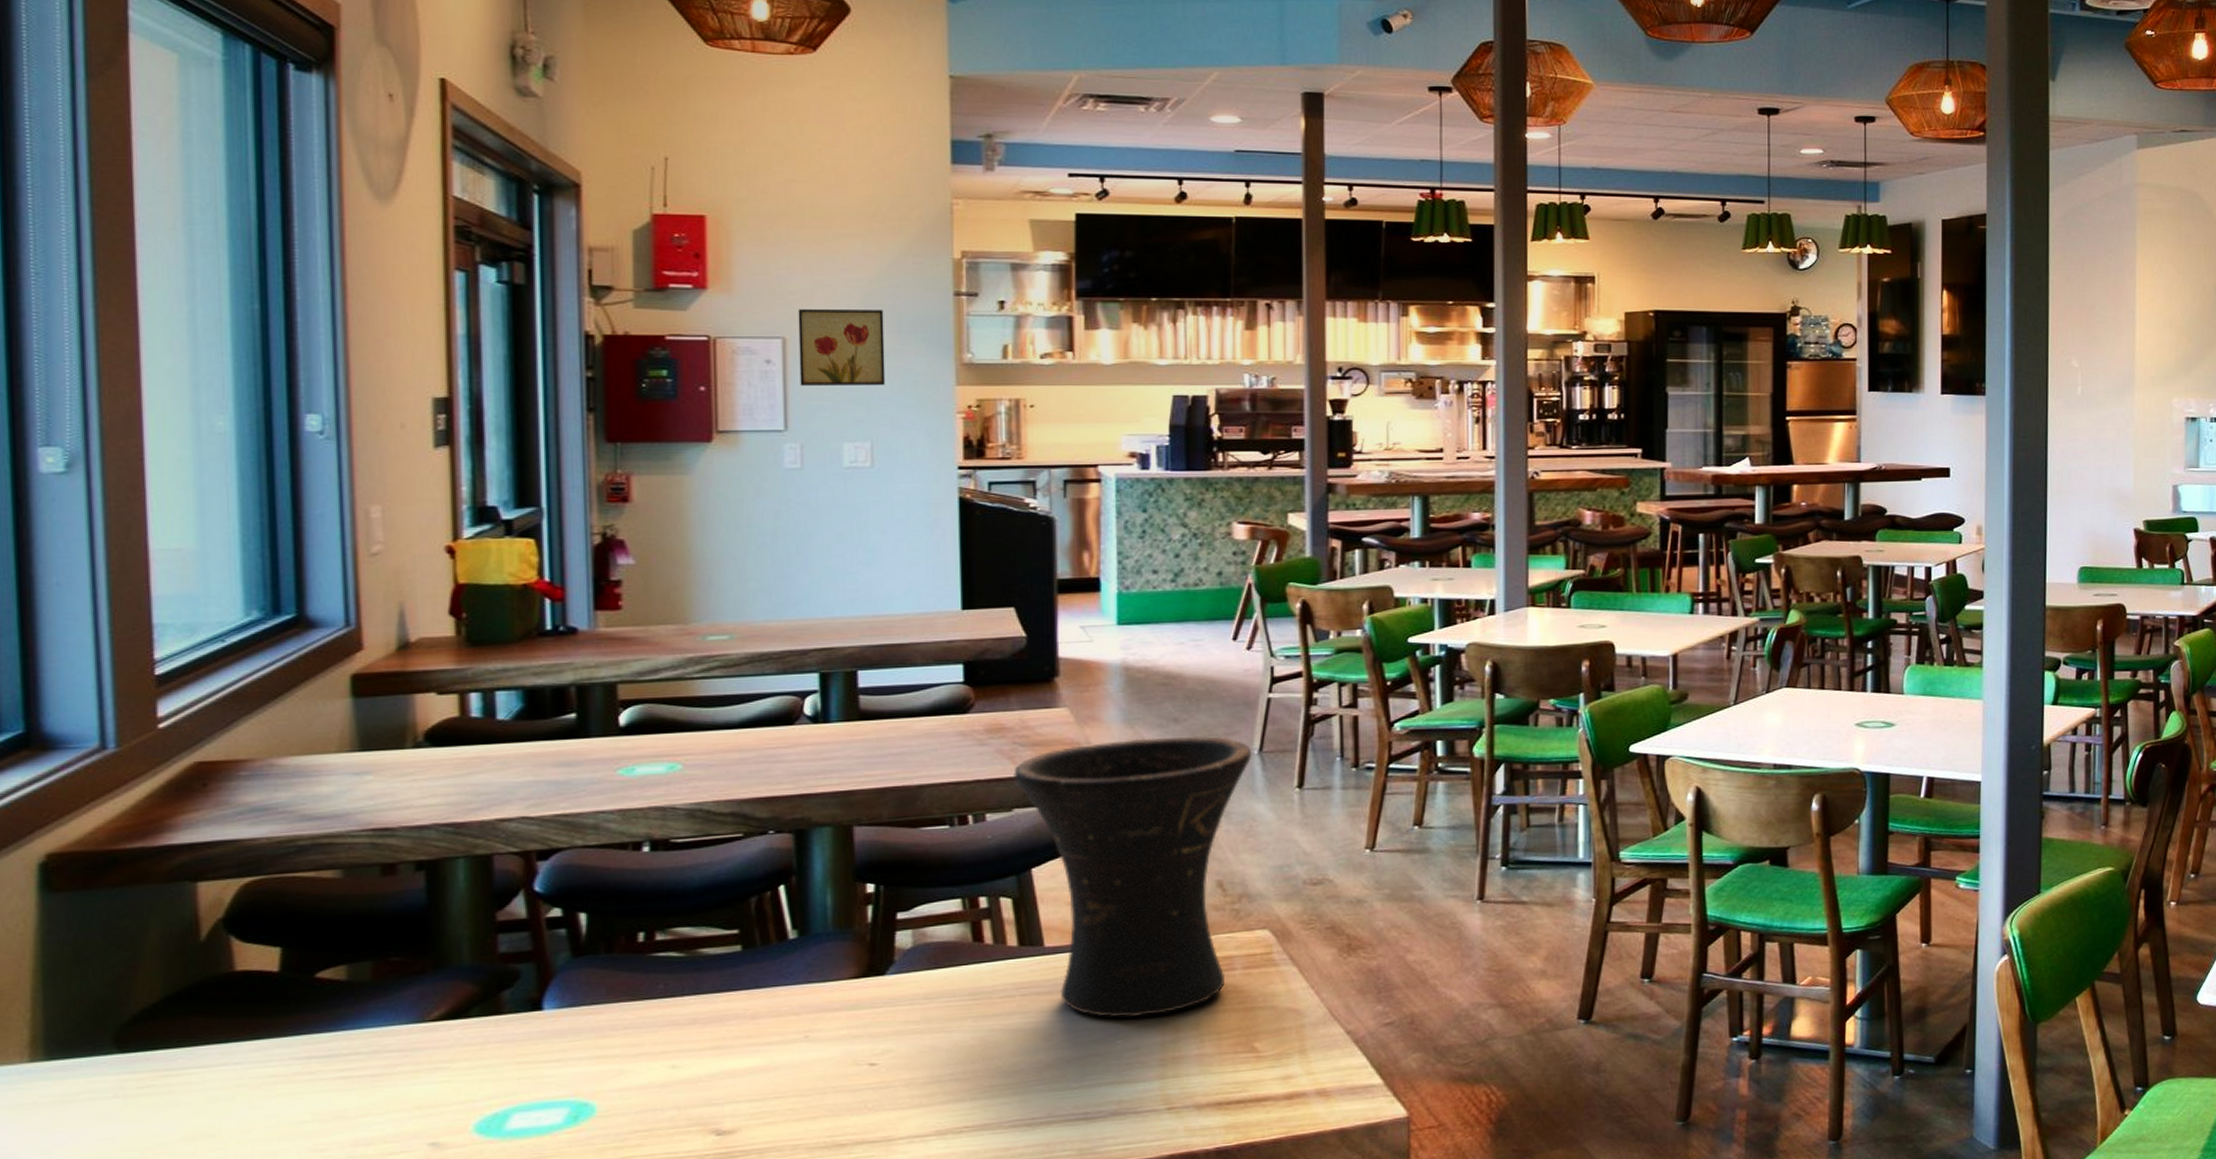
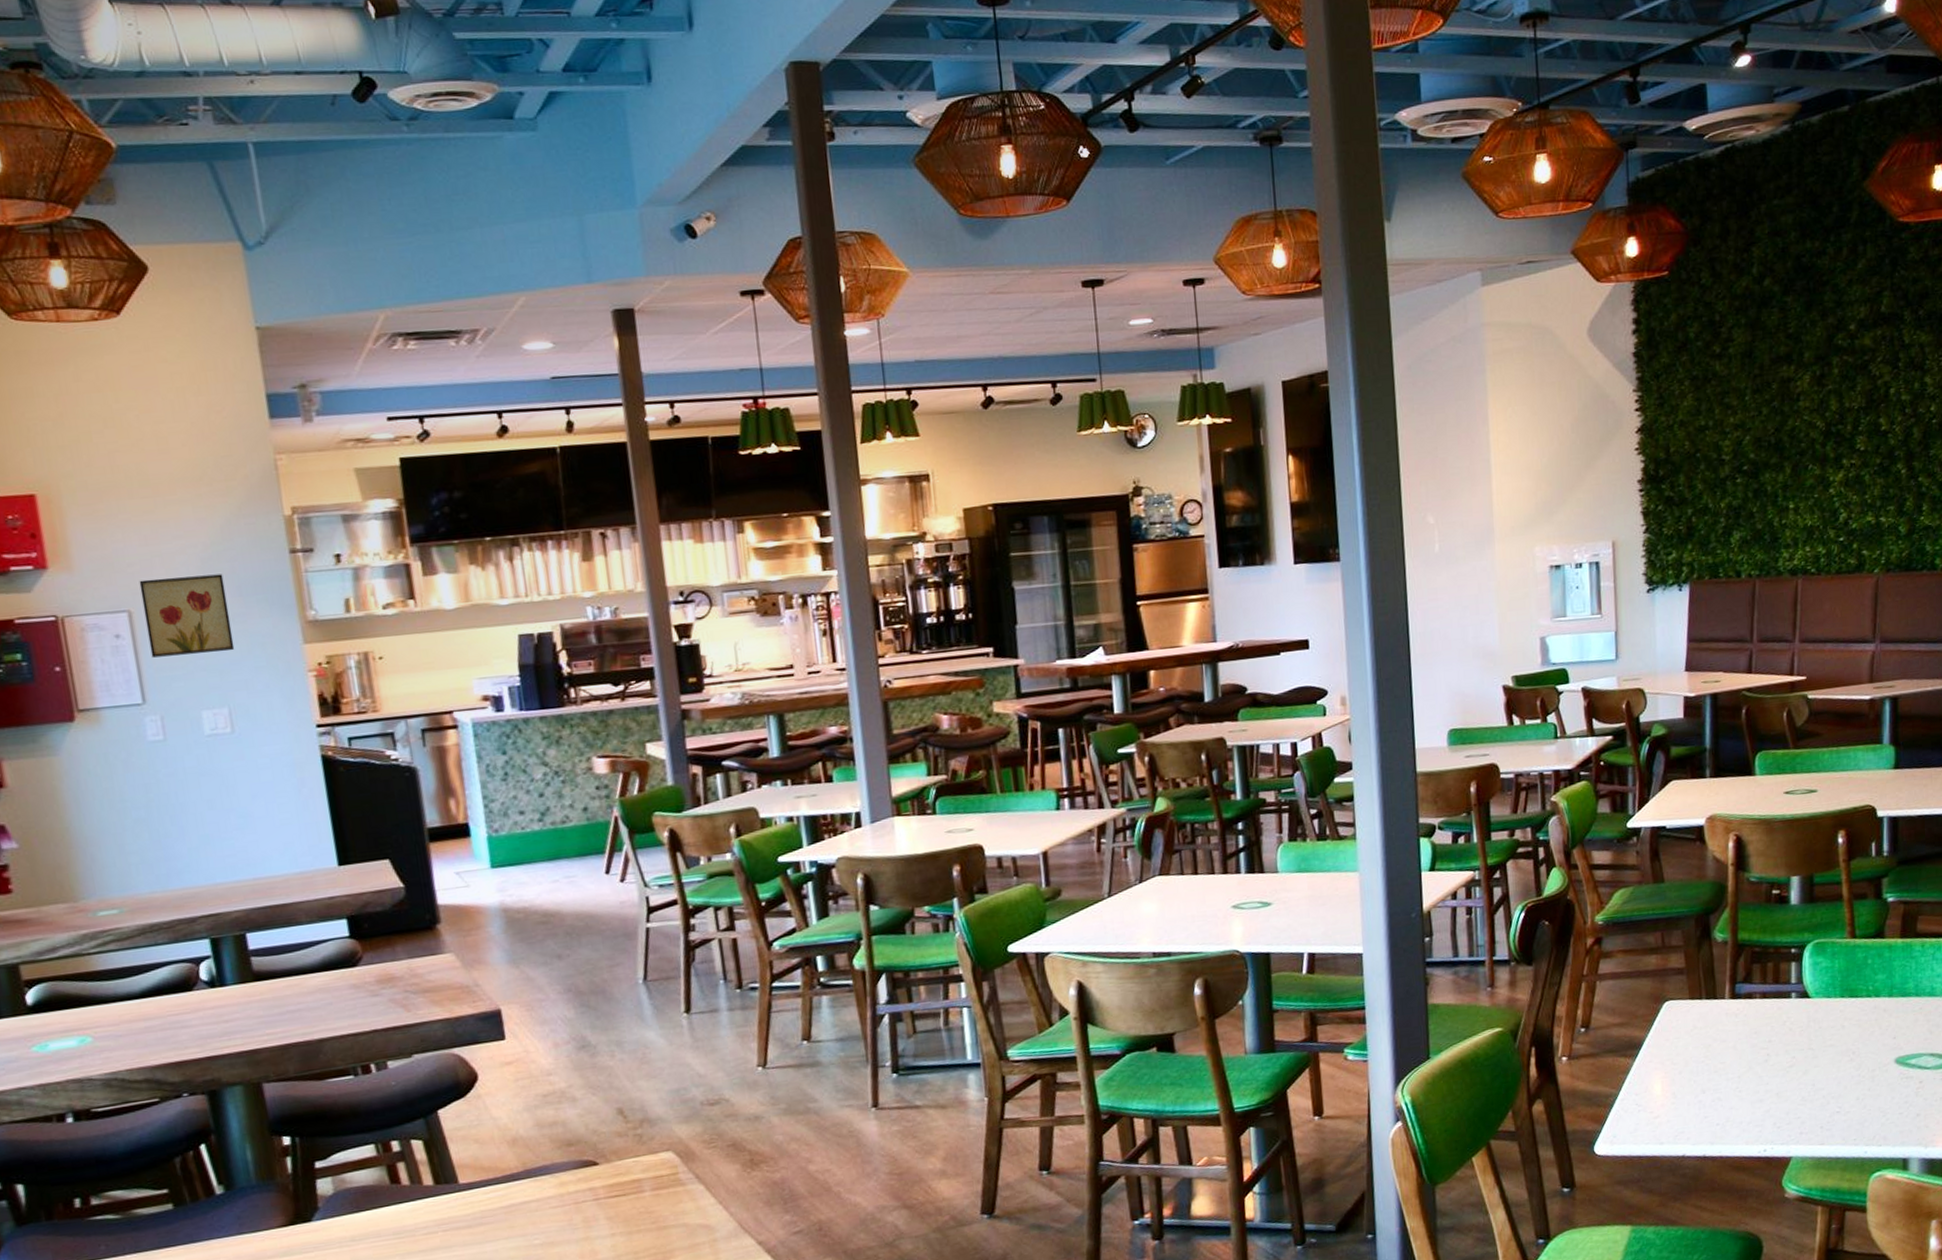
vase: present [1014,736,1251,1018] -> none [409,969,637,1246]

